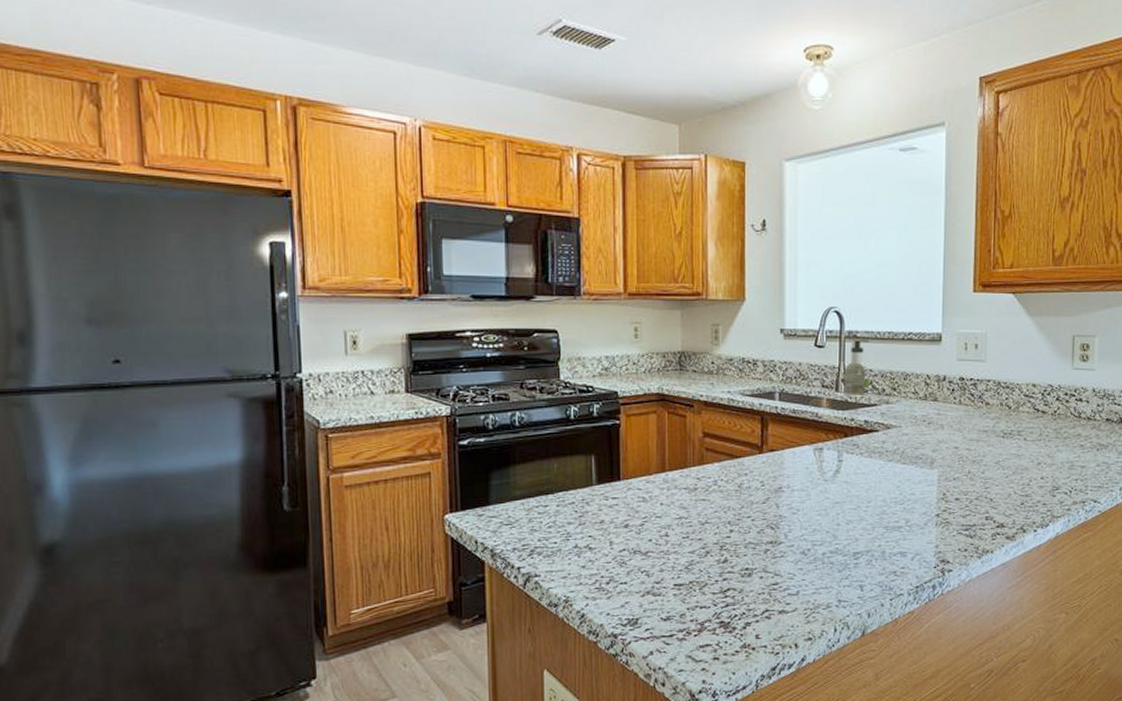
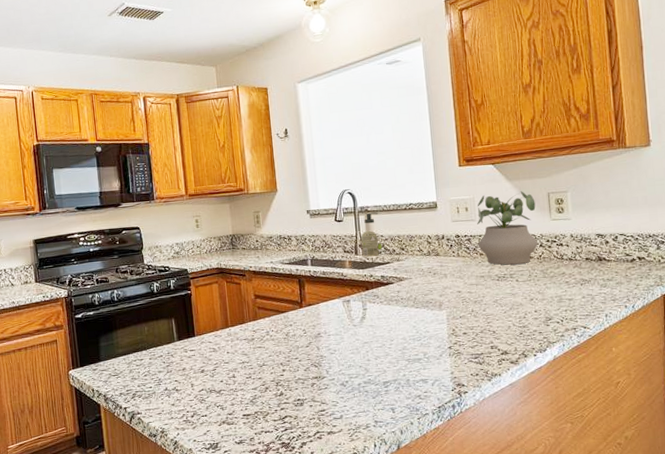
potted plant: none [985,330,1057,419] -> present [477,191,539,265]

